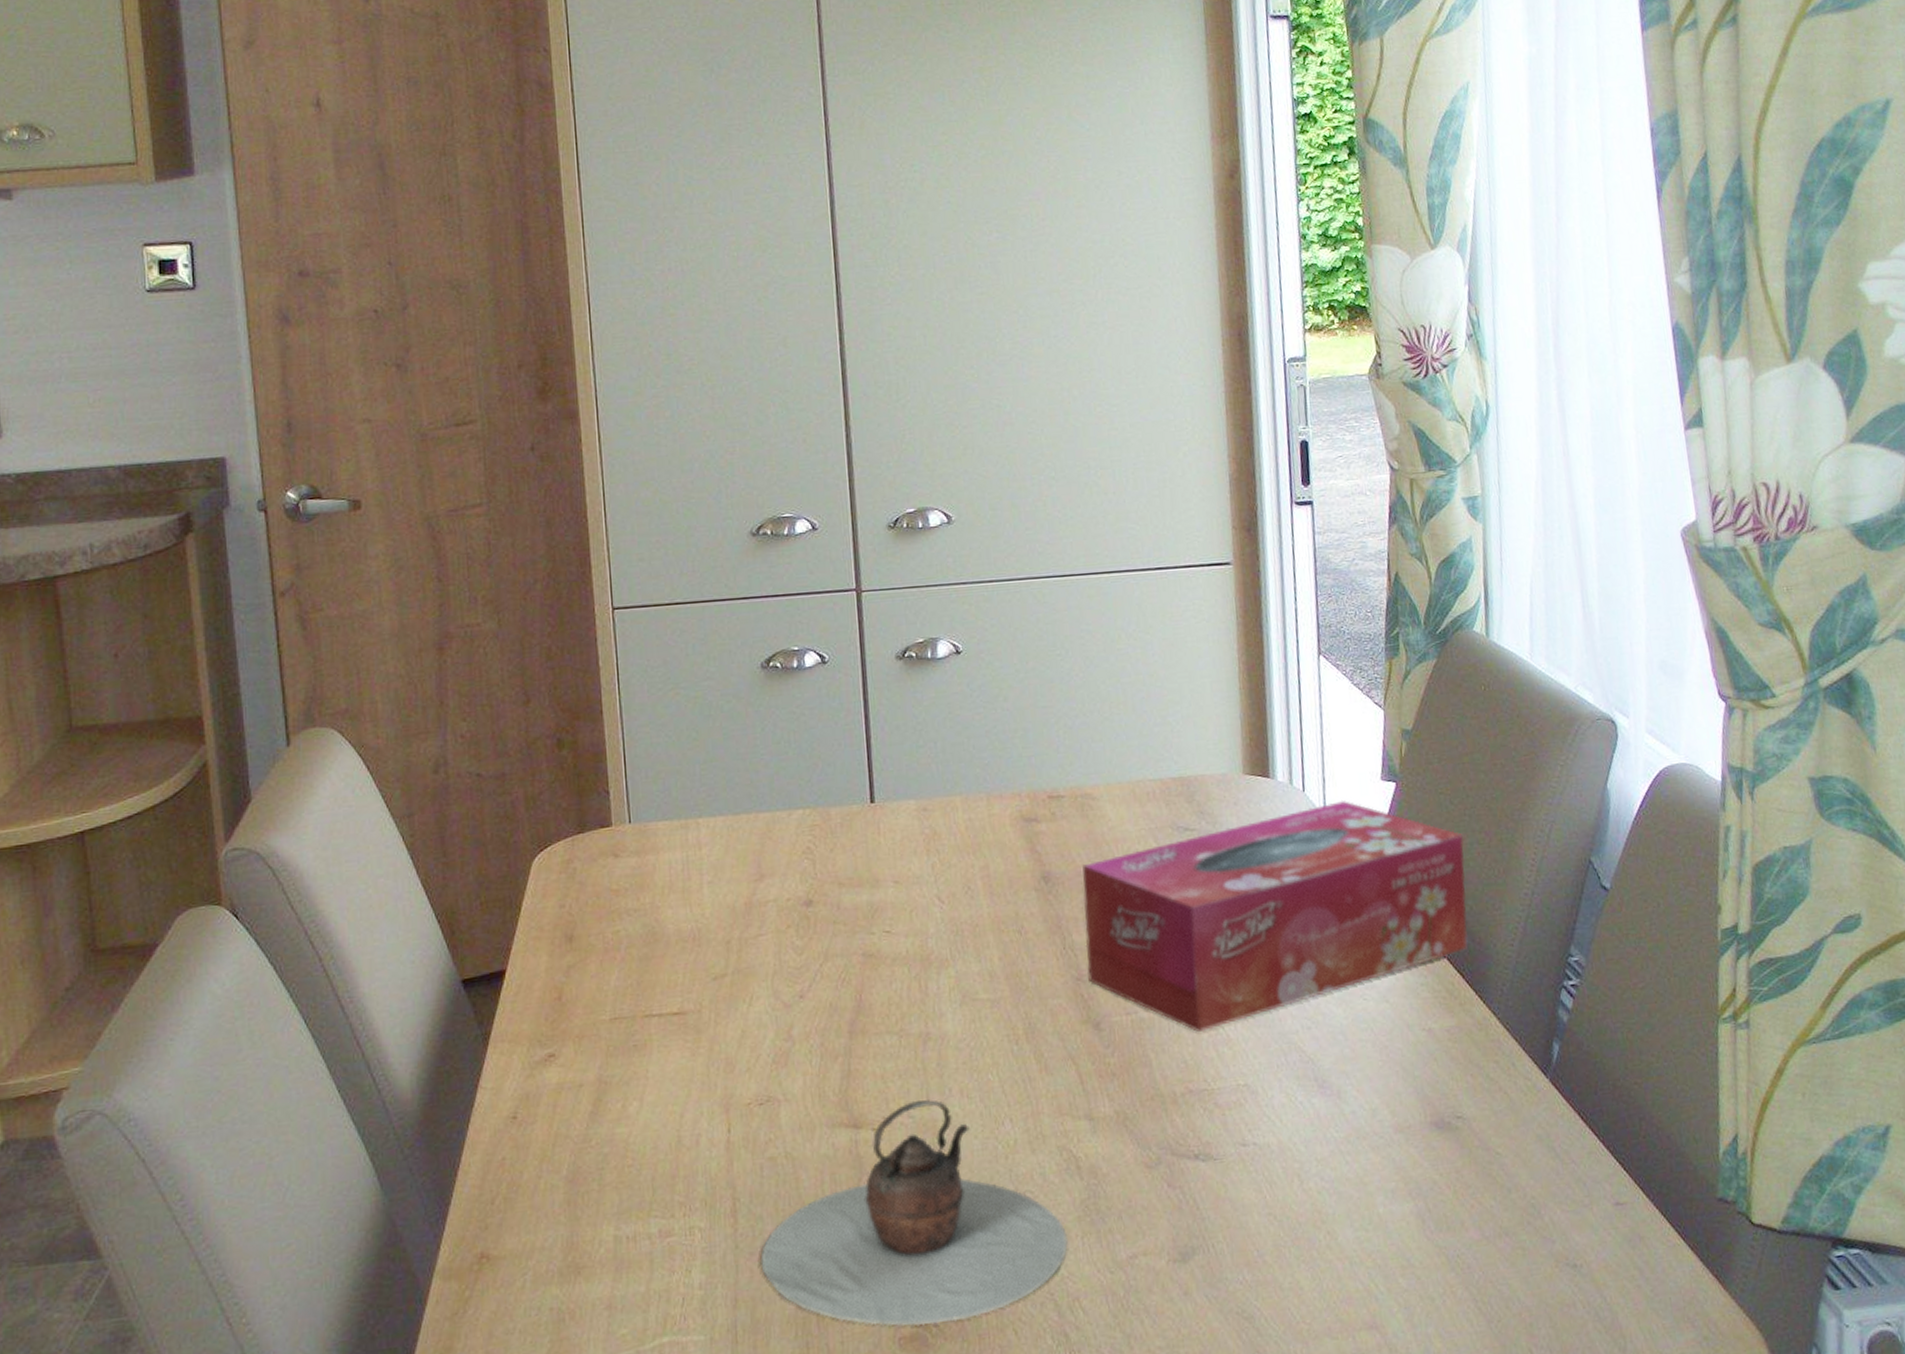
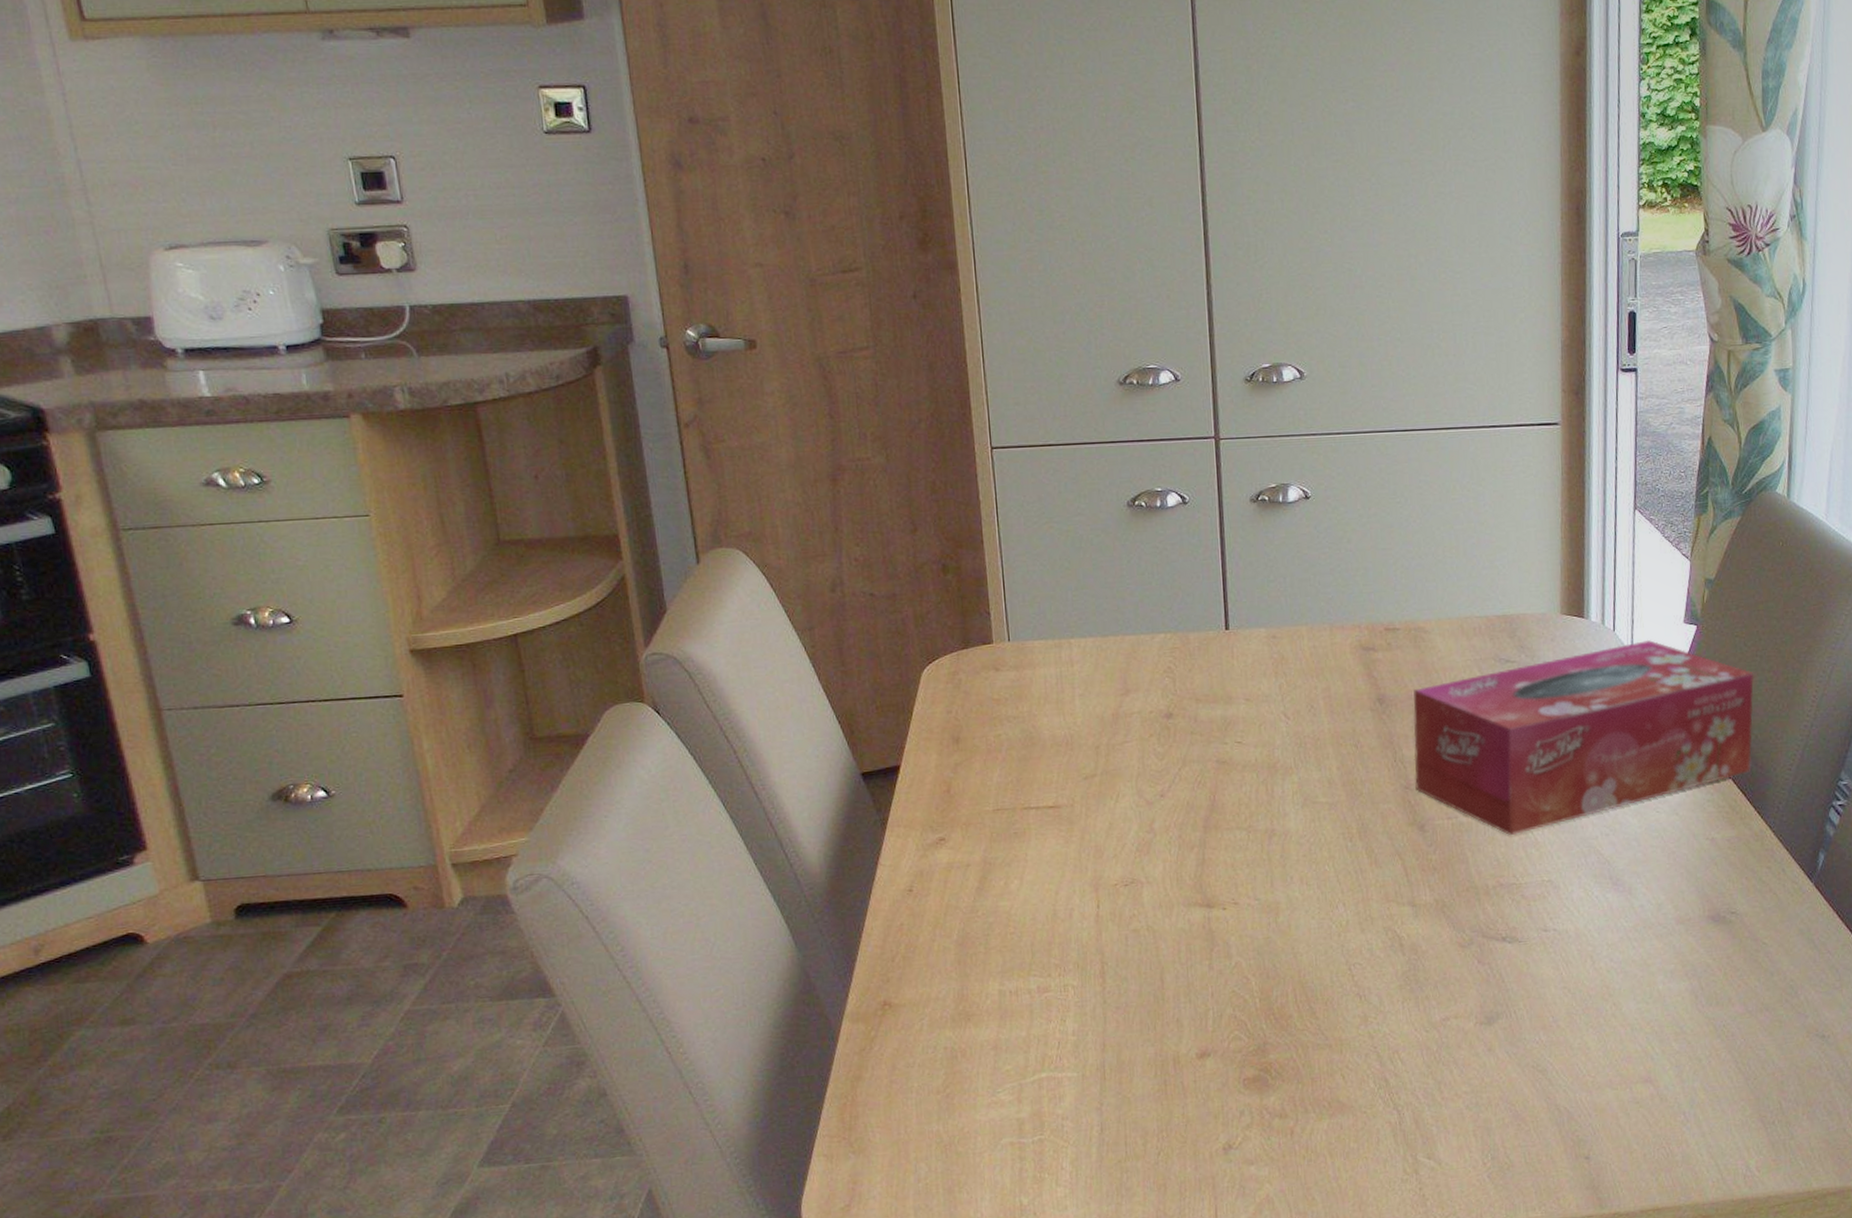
teapot: present [760,1100,1068,1326] -> none [1125,885,1390,1070]

